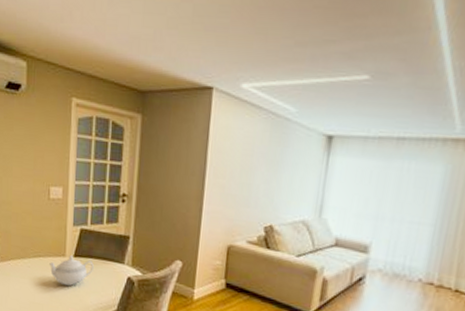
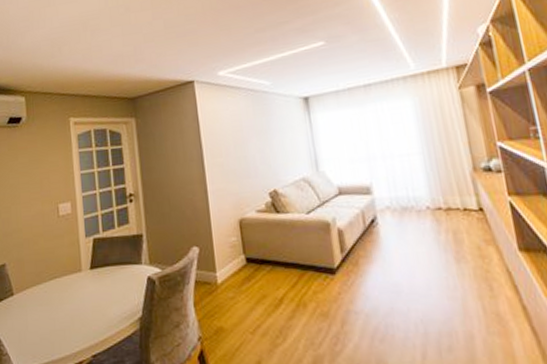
teapot: present [49,255,94,286] -> none [66,268,112,303]

